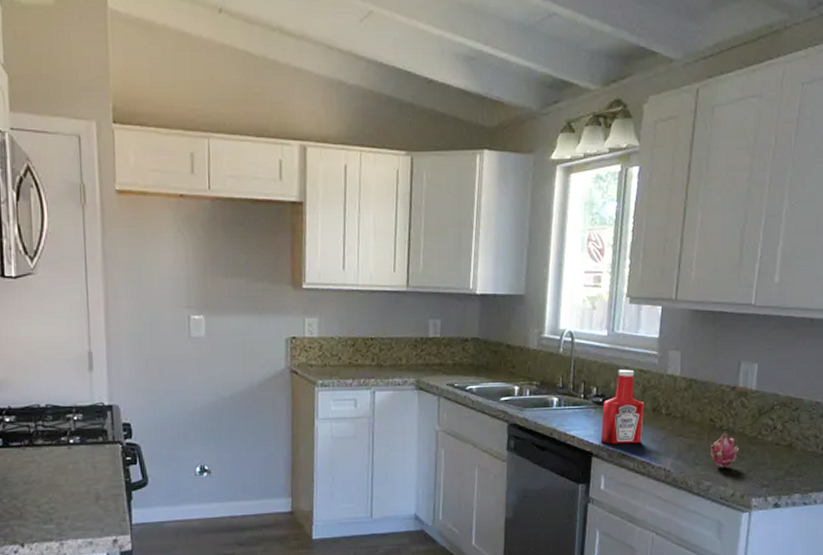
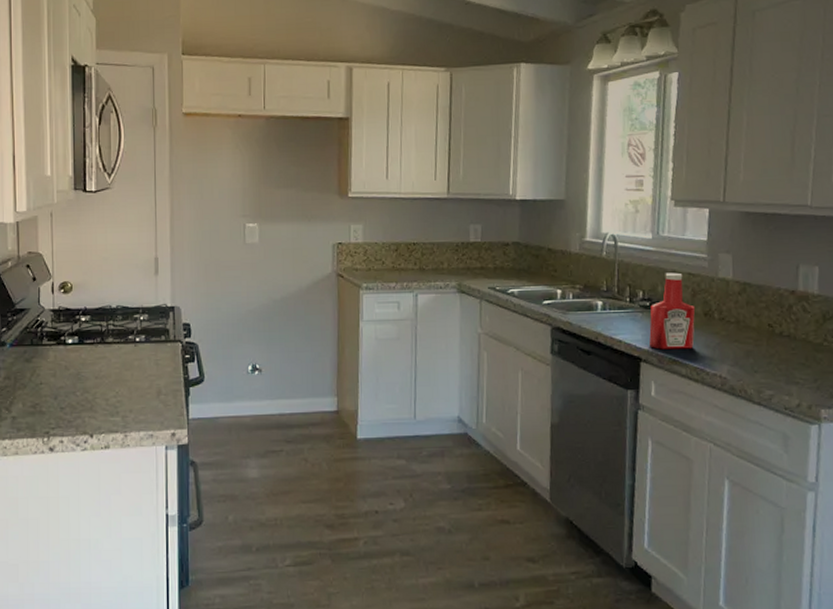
fruit: present [710,431,740,468] -> none [770,337,804,376]

